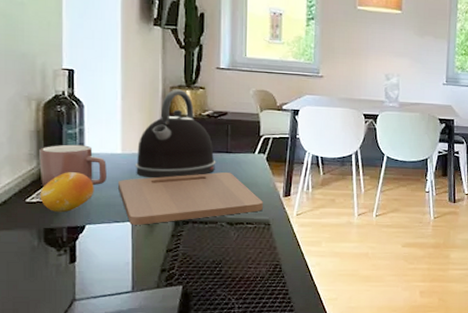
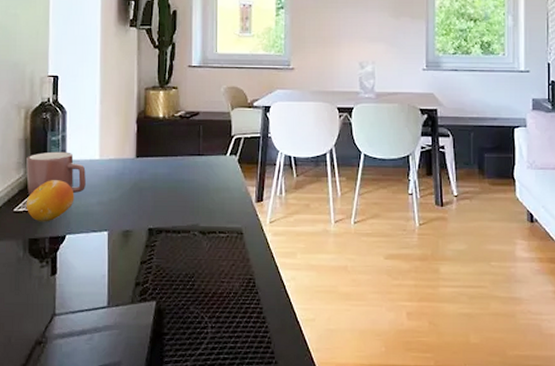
cutting board: present [118,172,263,225] -> none [96,177,235,235]
kettle: present [135,89,216,179] -> none [111,90,189,185]

